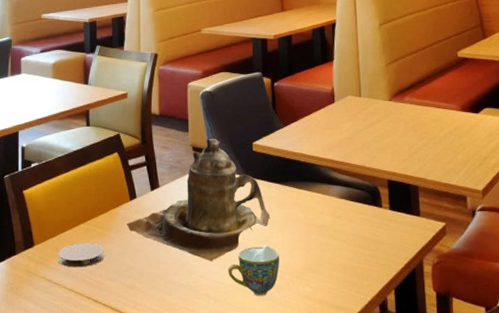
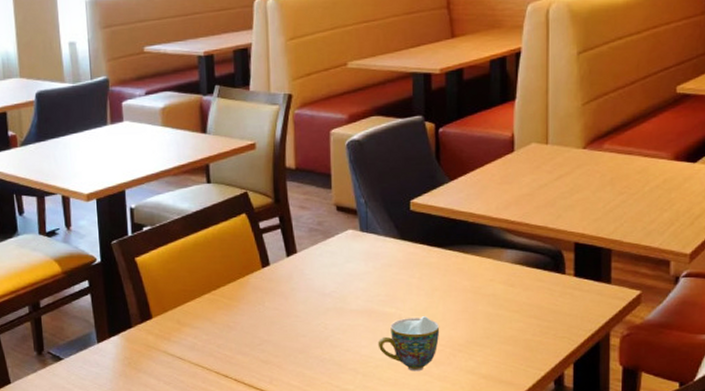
coaster: present [58,243,104,268] -> none [180,315,234,341]
teapot: present [126,139,271,261] -> none [258,197,430,334]

